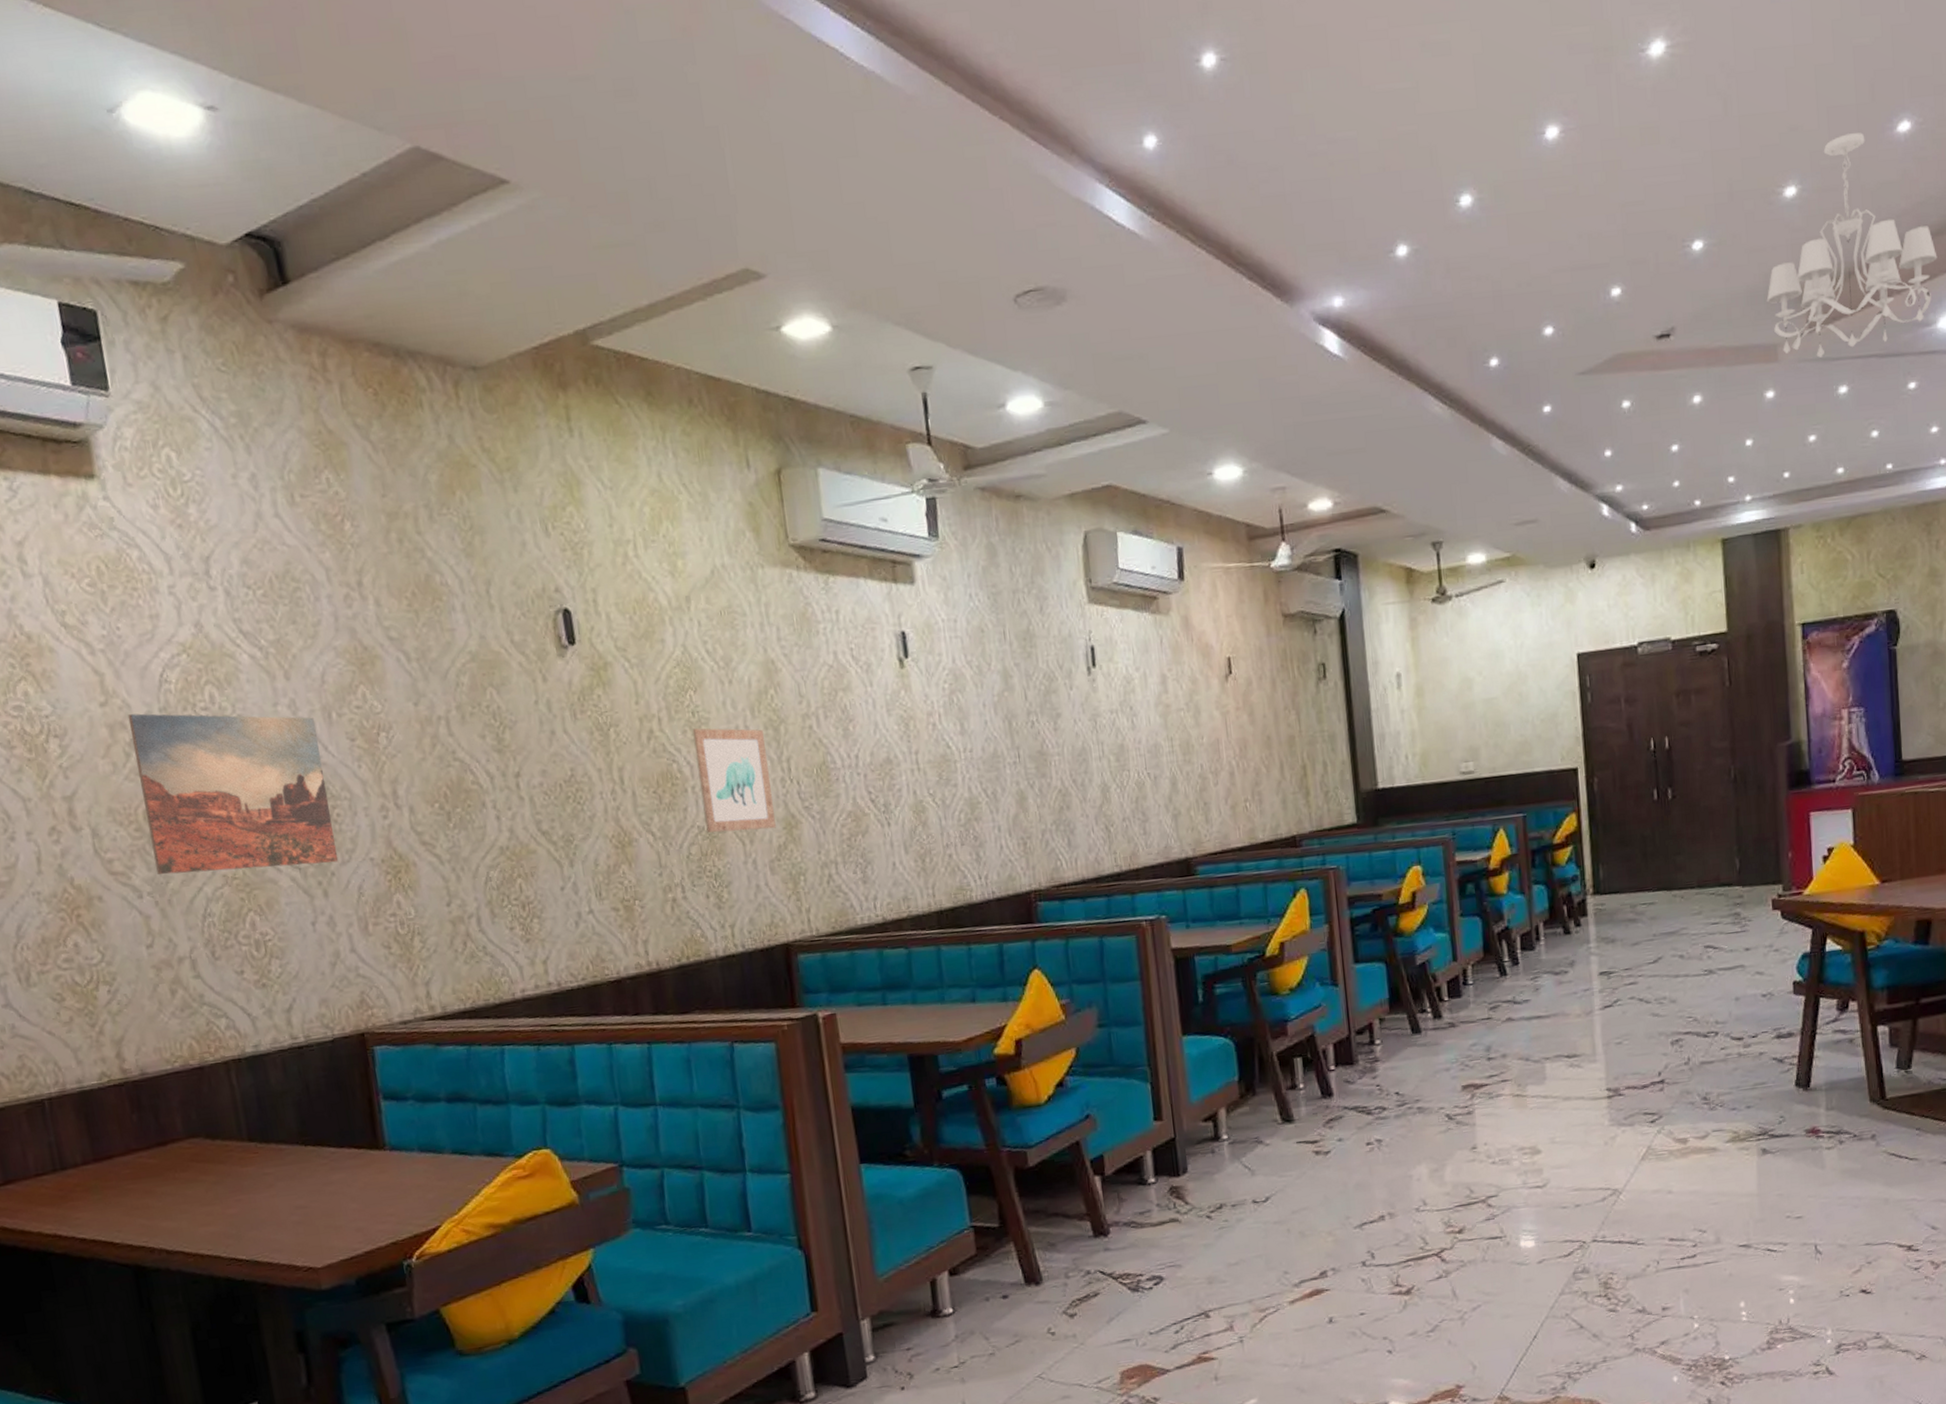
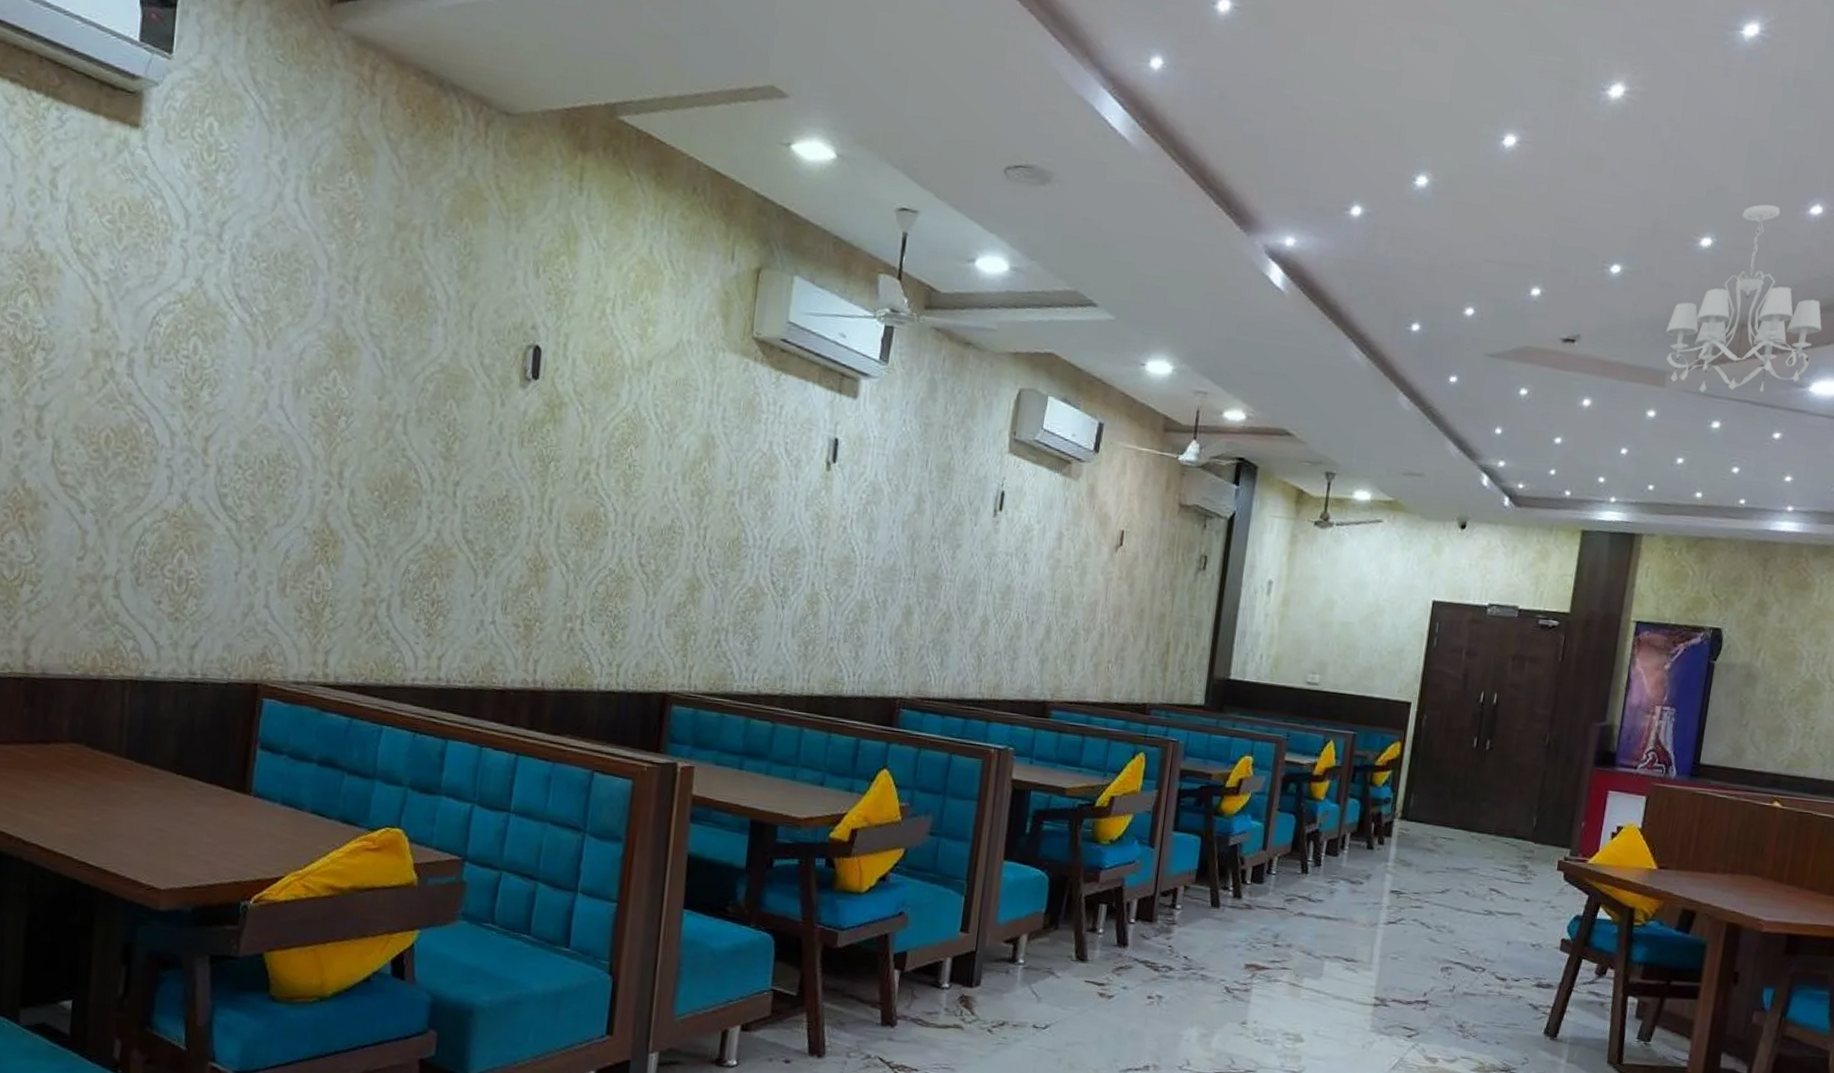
wall art: present [127,713,339,875] -> none [104,345,284,523]
wall art: present [692,728,776,833] -> none [616,480,690,587]

